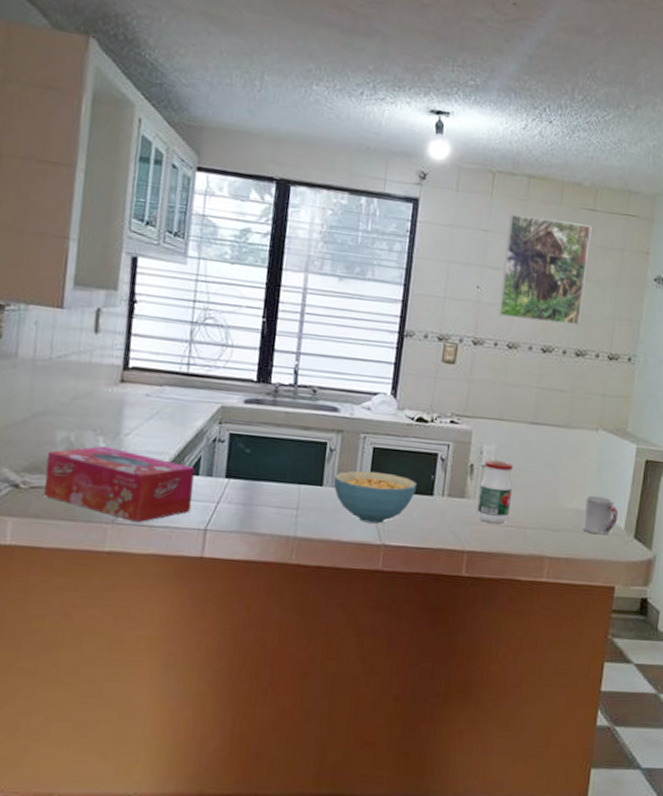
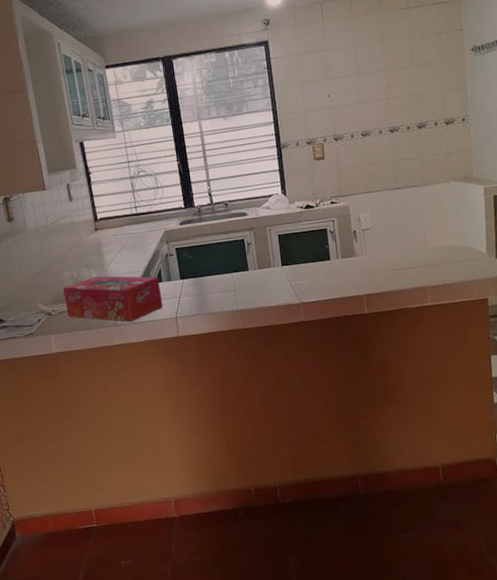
cereal bowl: present [333,470,418,524] -> none [255,251,317,290]
jar: present [476,460,514,524] -> none [363,222,391,271]
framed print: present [498,214,592,326] -> none [341,21,416,114]
cup: present [582,495,619,535] -> none [449,232,480,262]

